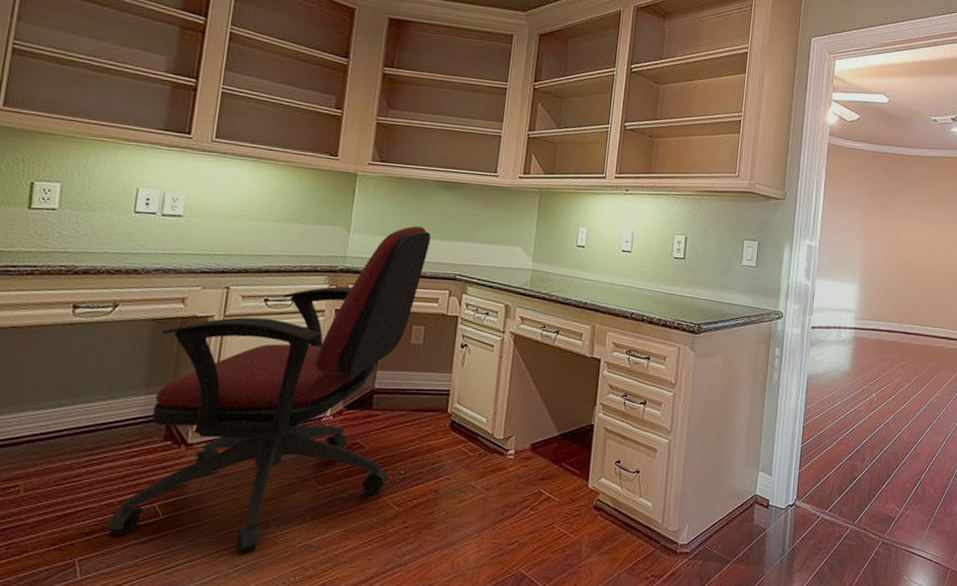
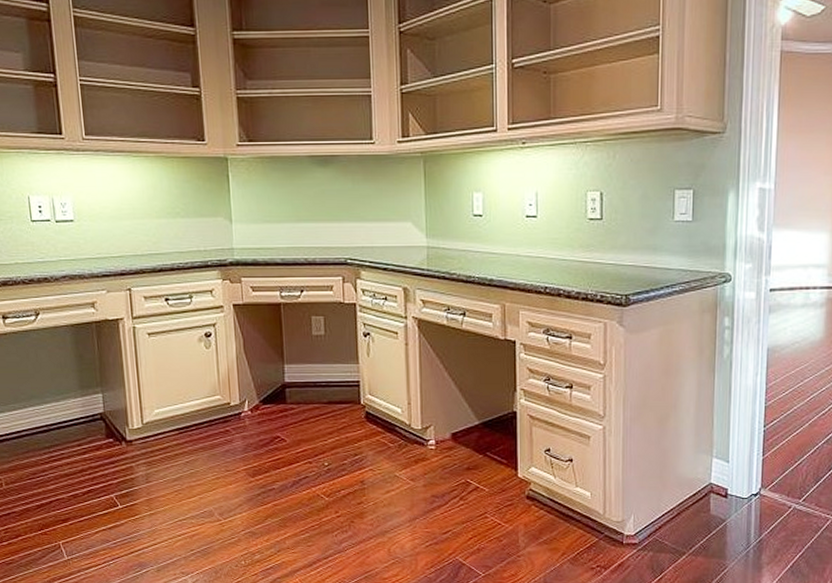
office chair: present [105,226,431,554] -> none [77,209,315,539]

